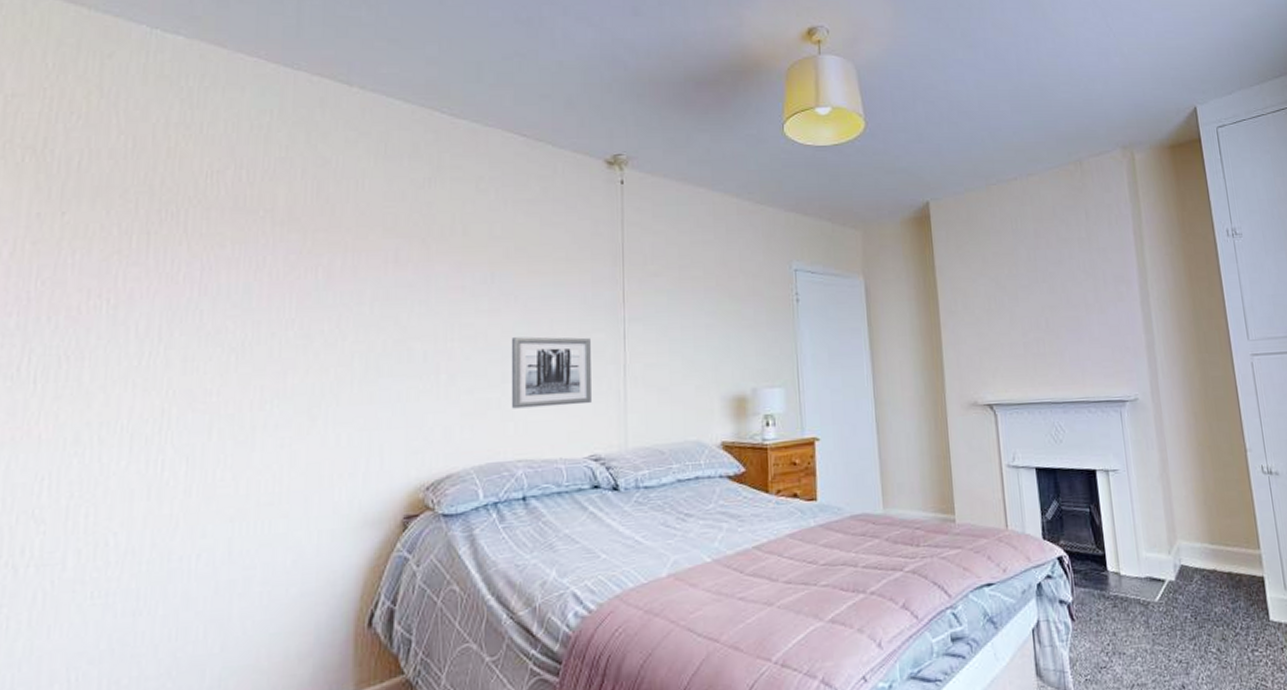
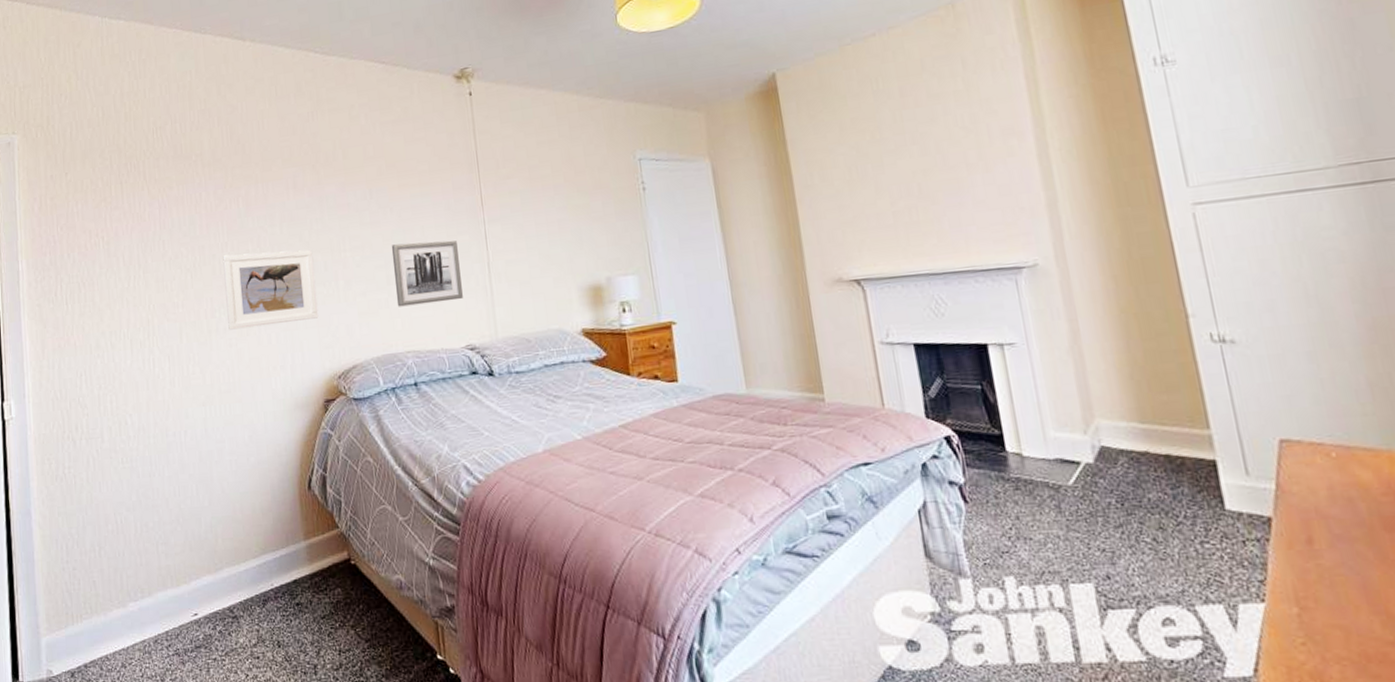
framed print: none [282,334,410,427] -> present [223,249,319,330]

